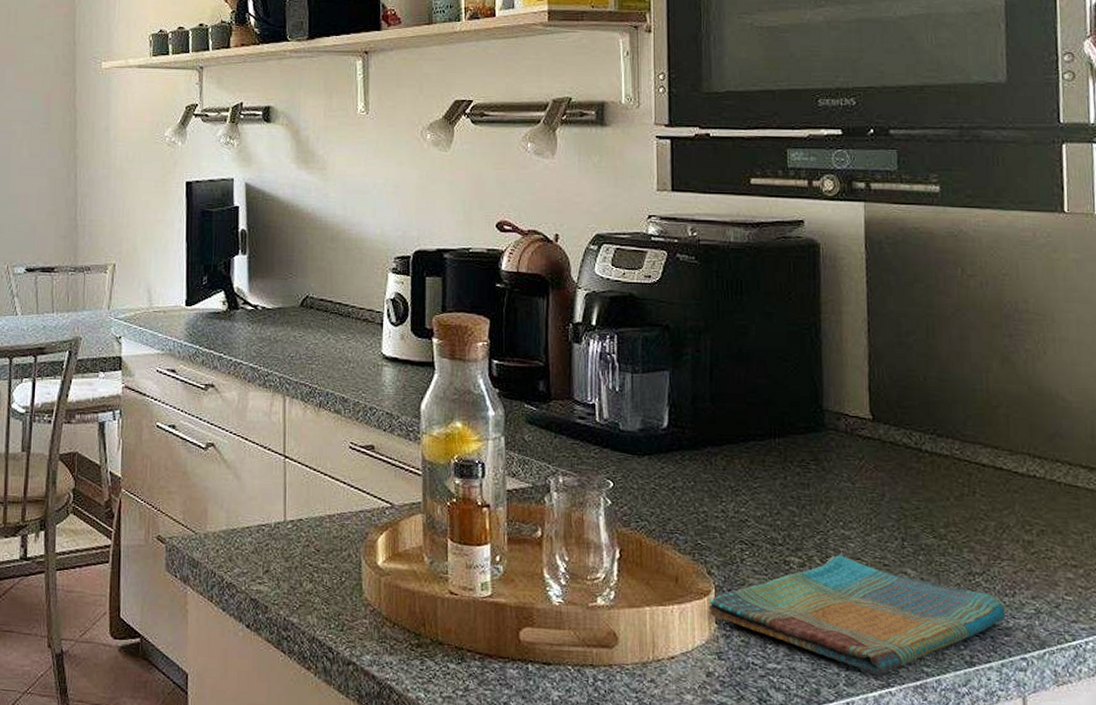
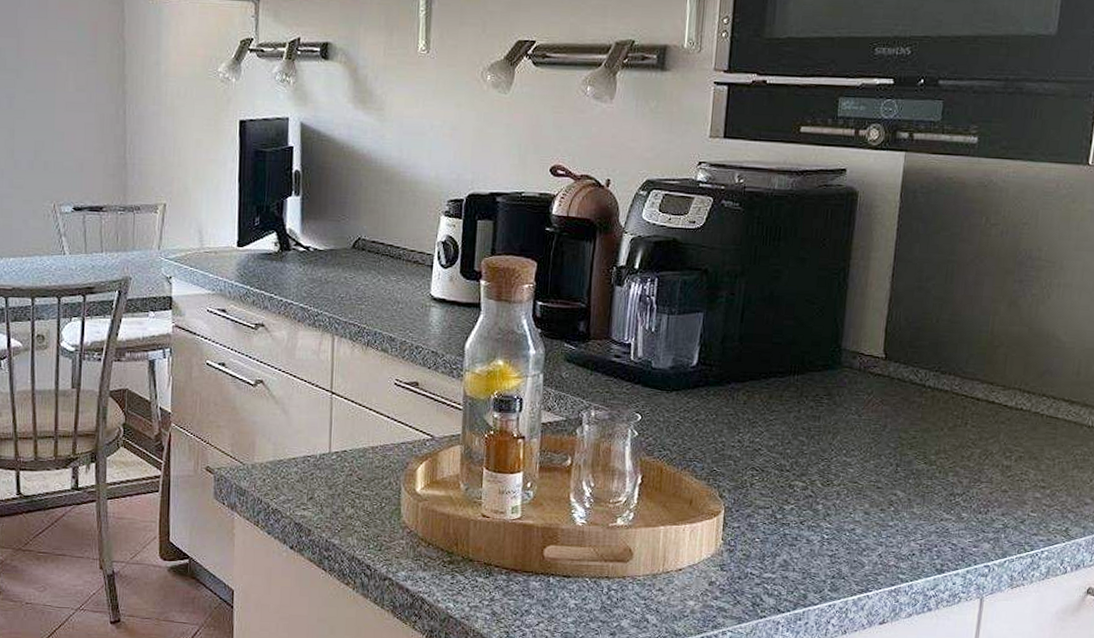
dish towel: present [708,555,1006,675] -> none [717,479,978,582]

